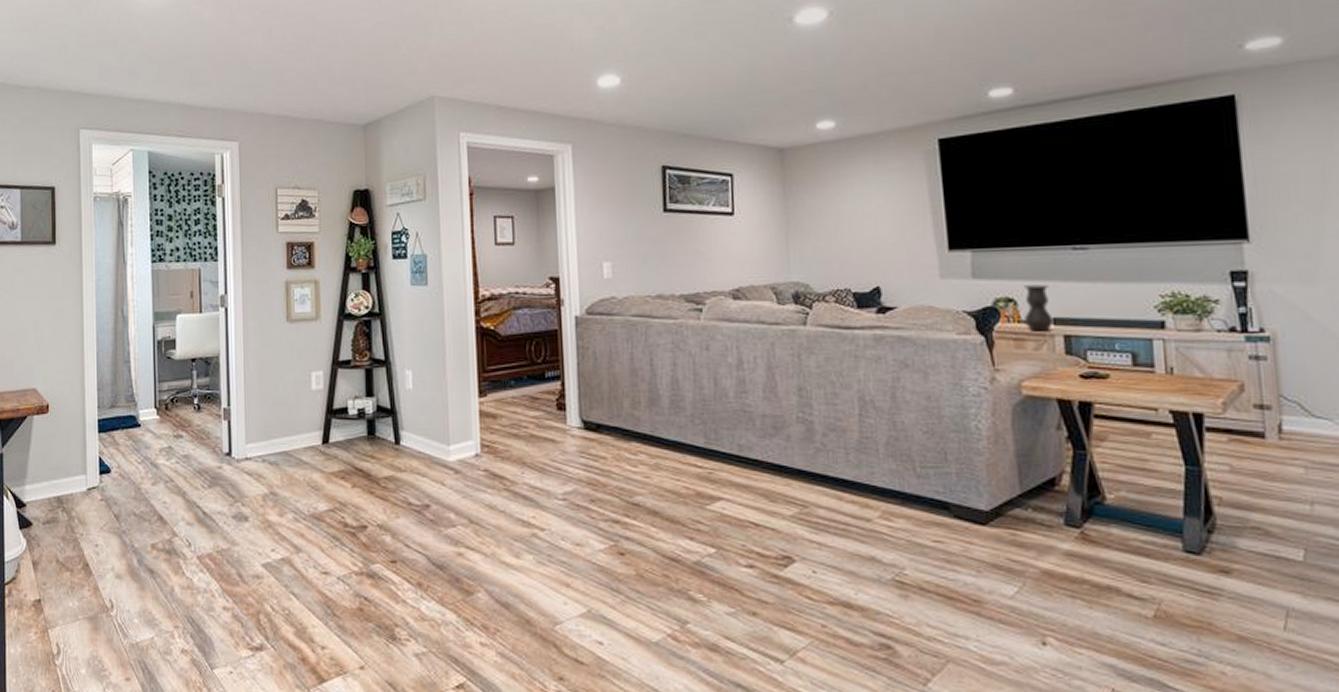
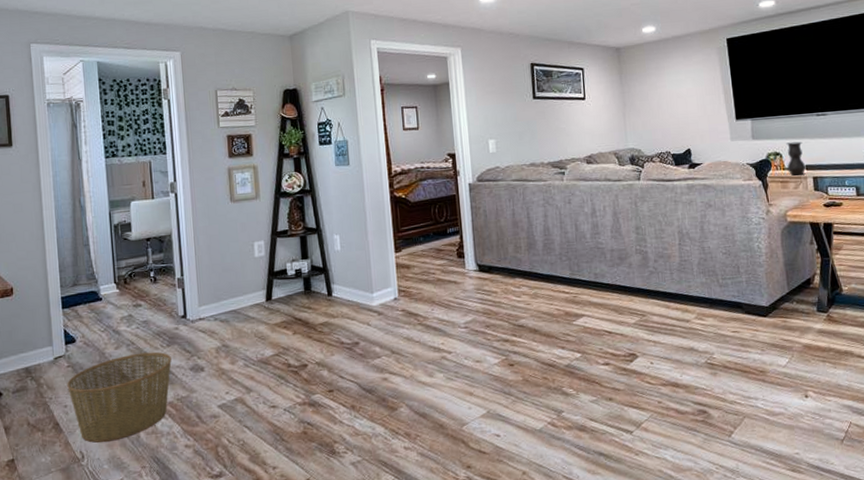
basket: none [99,492,213,592] -> present [67,351,172,443]

